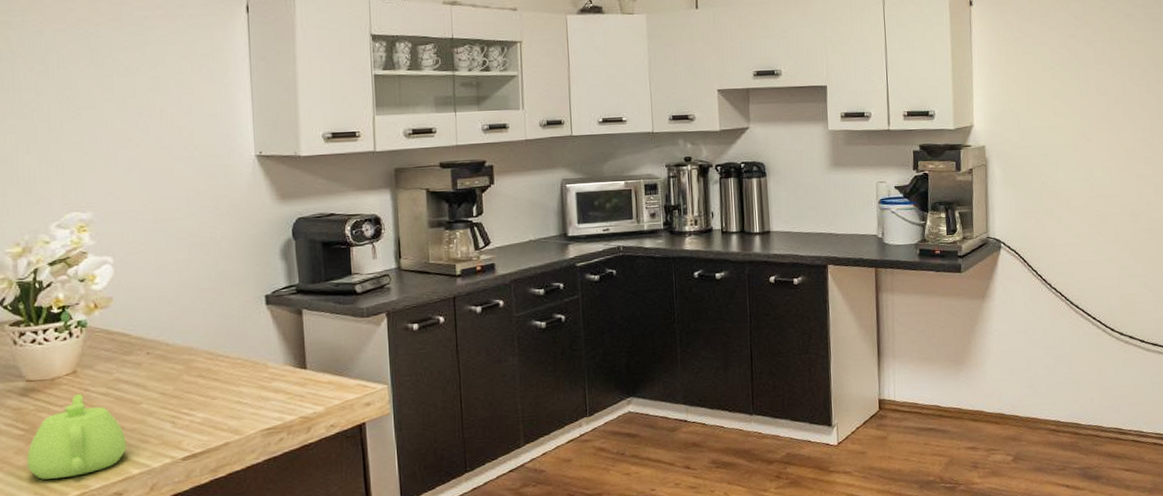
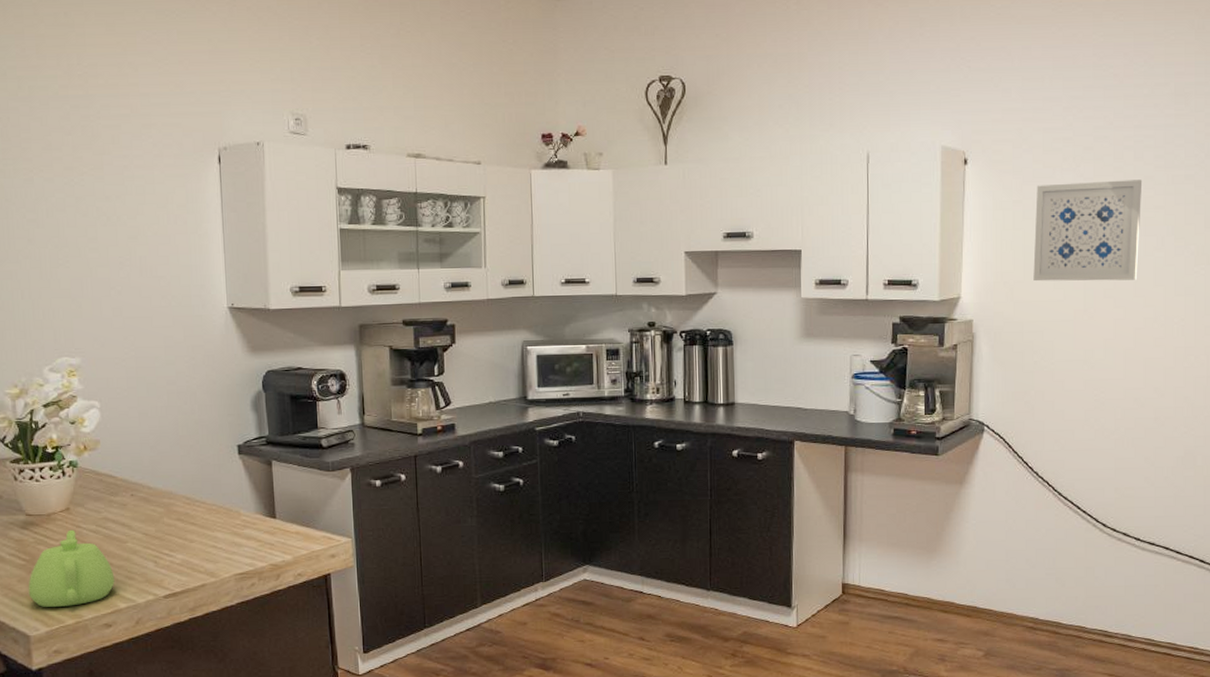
wall art: none [1034,17,1126,110] -> present [1033,180,1143,282]

